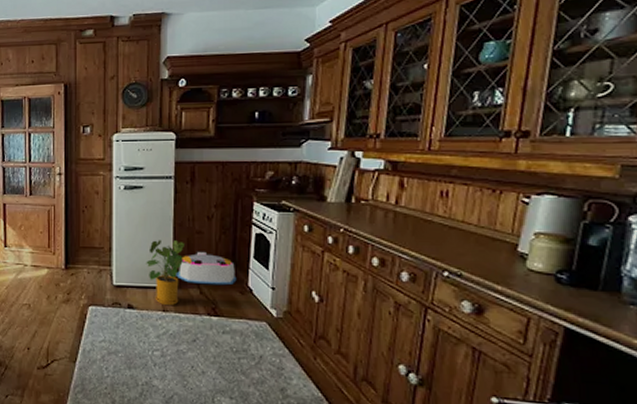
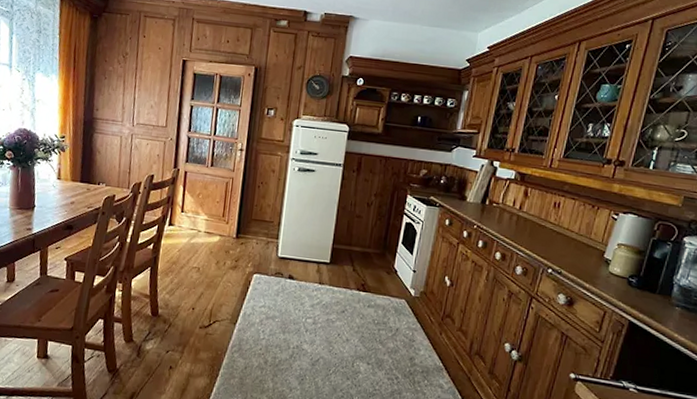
house plant: present [146,240,189,306] -> none [309,219,347,280]
storage bin: present [176,252,237,286] -> none [334,234,386,265]

